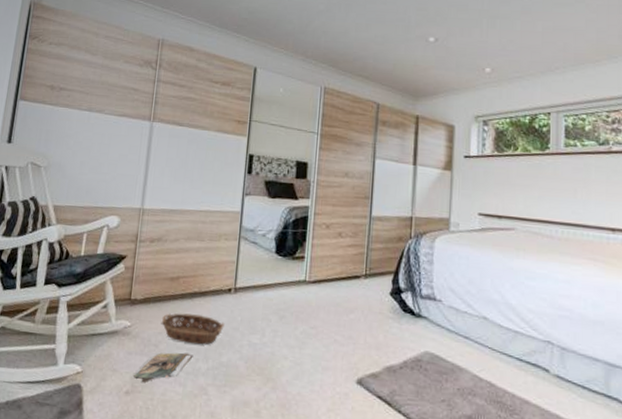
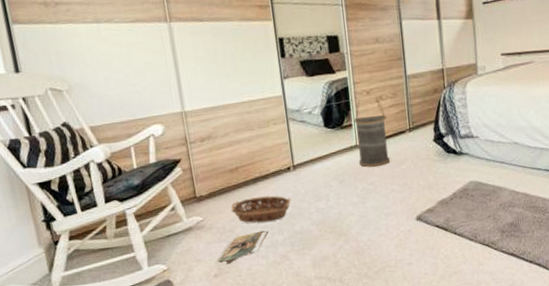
basket: none [305,232,342,310] -> present [353,97,390,167]

